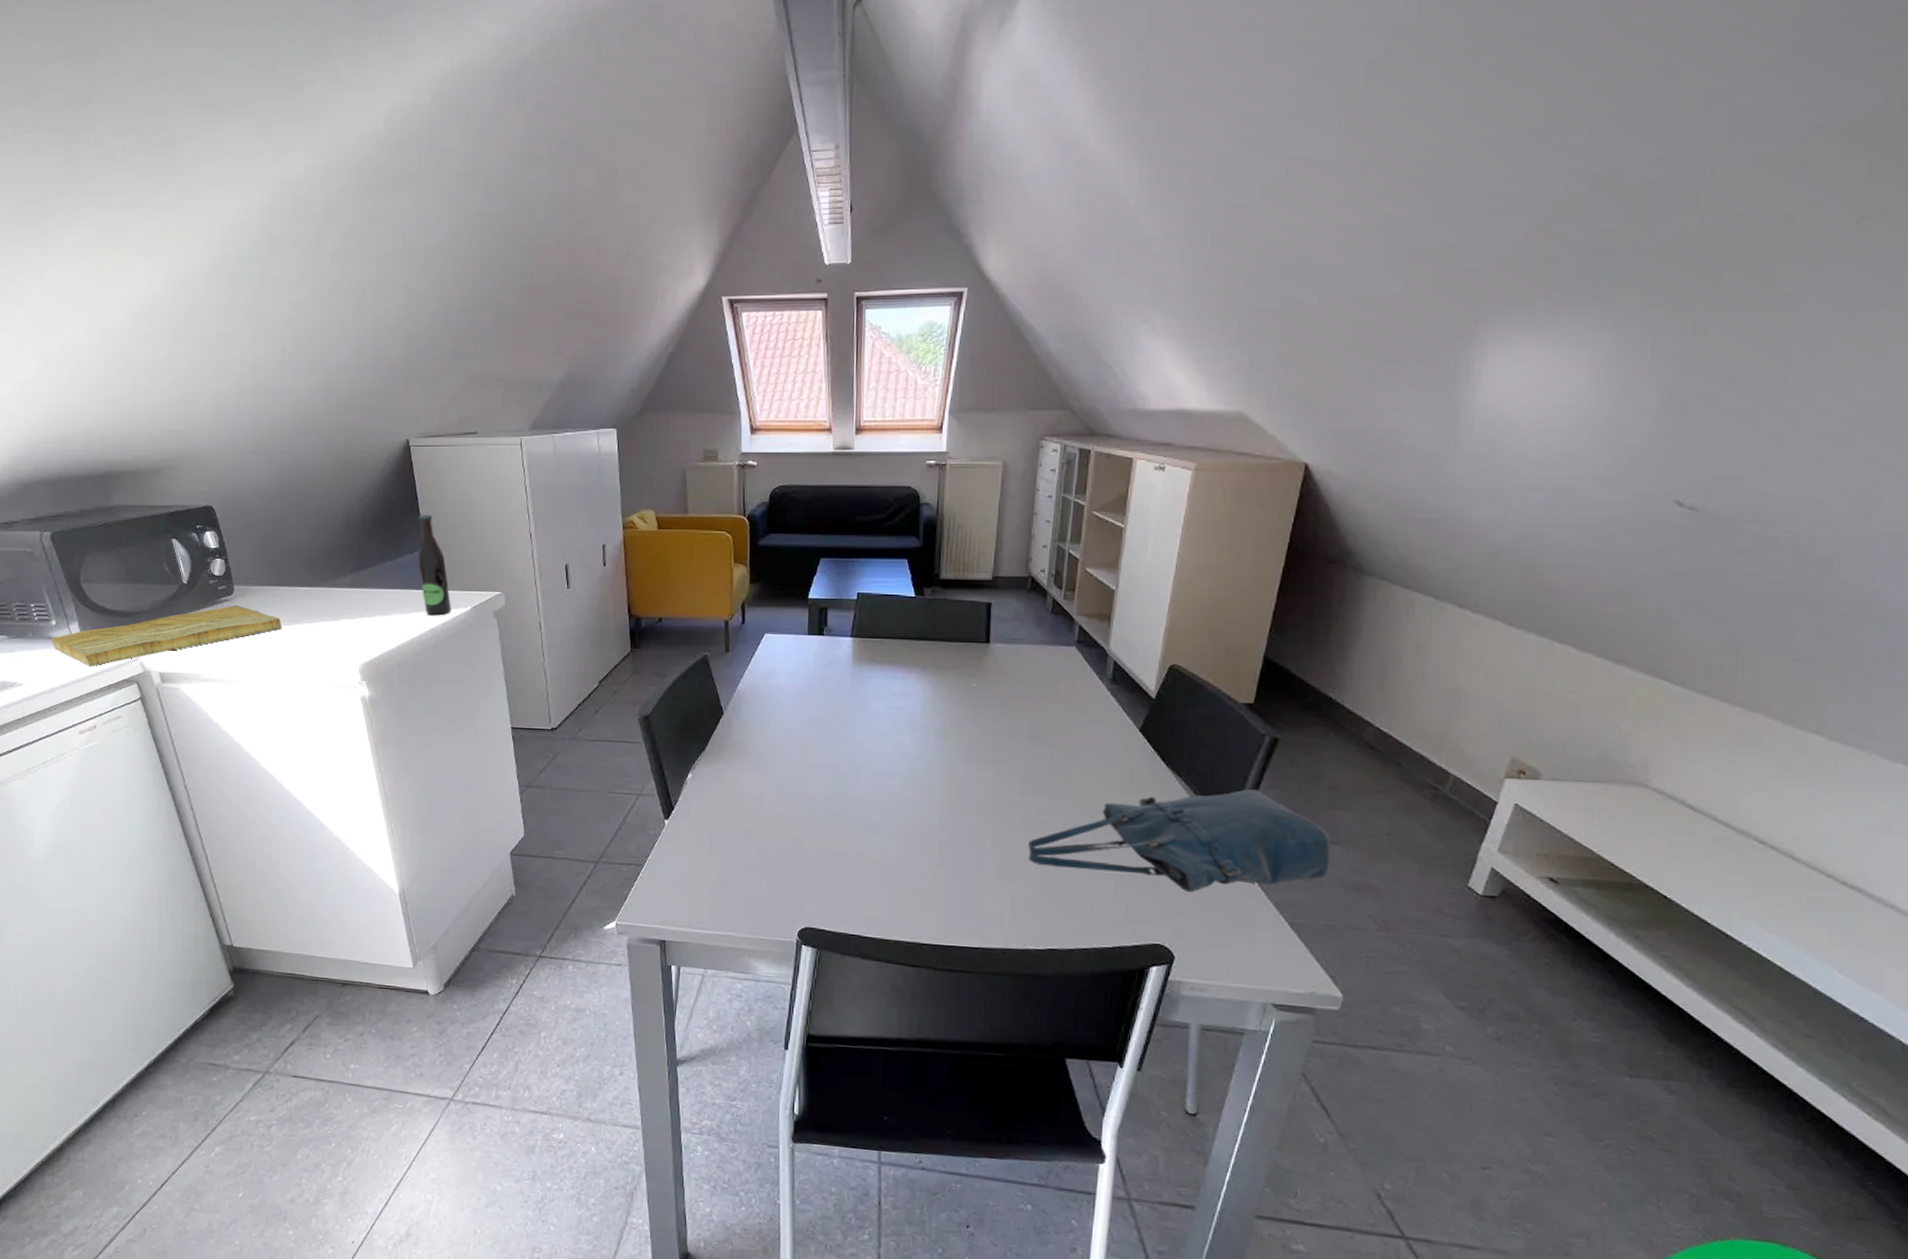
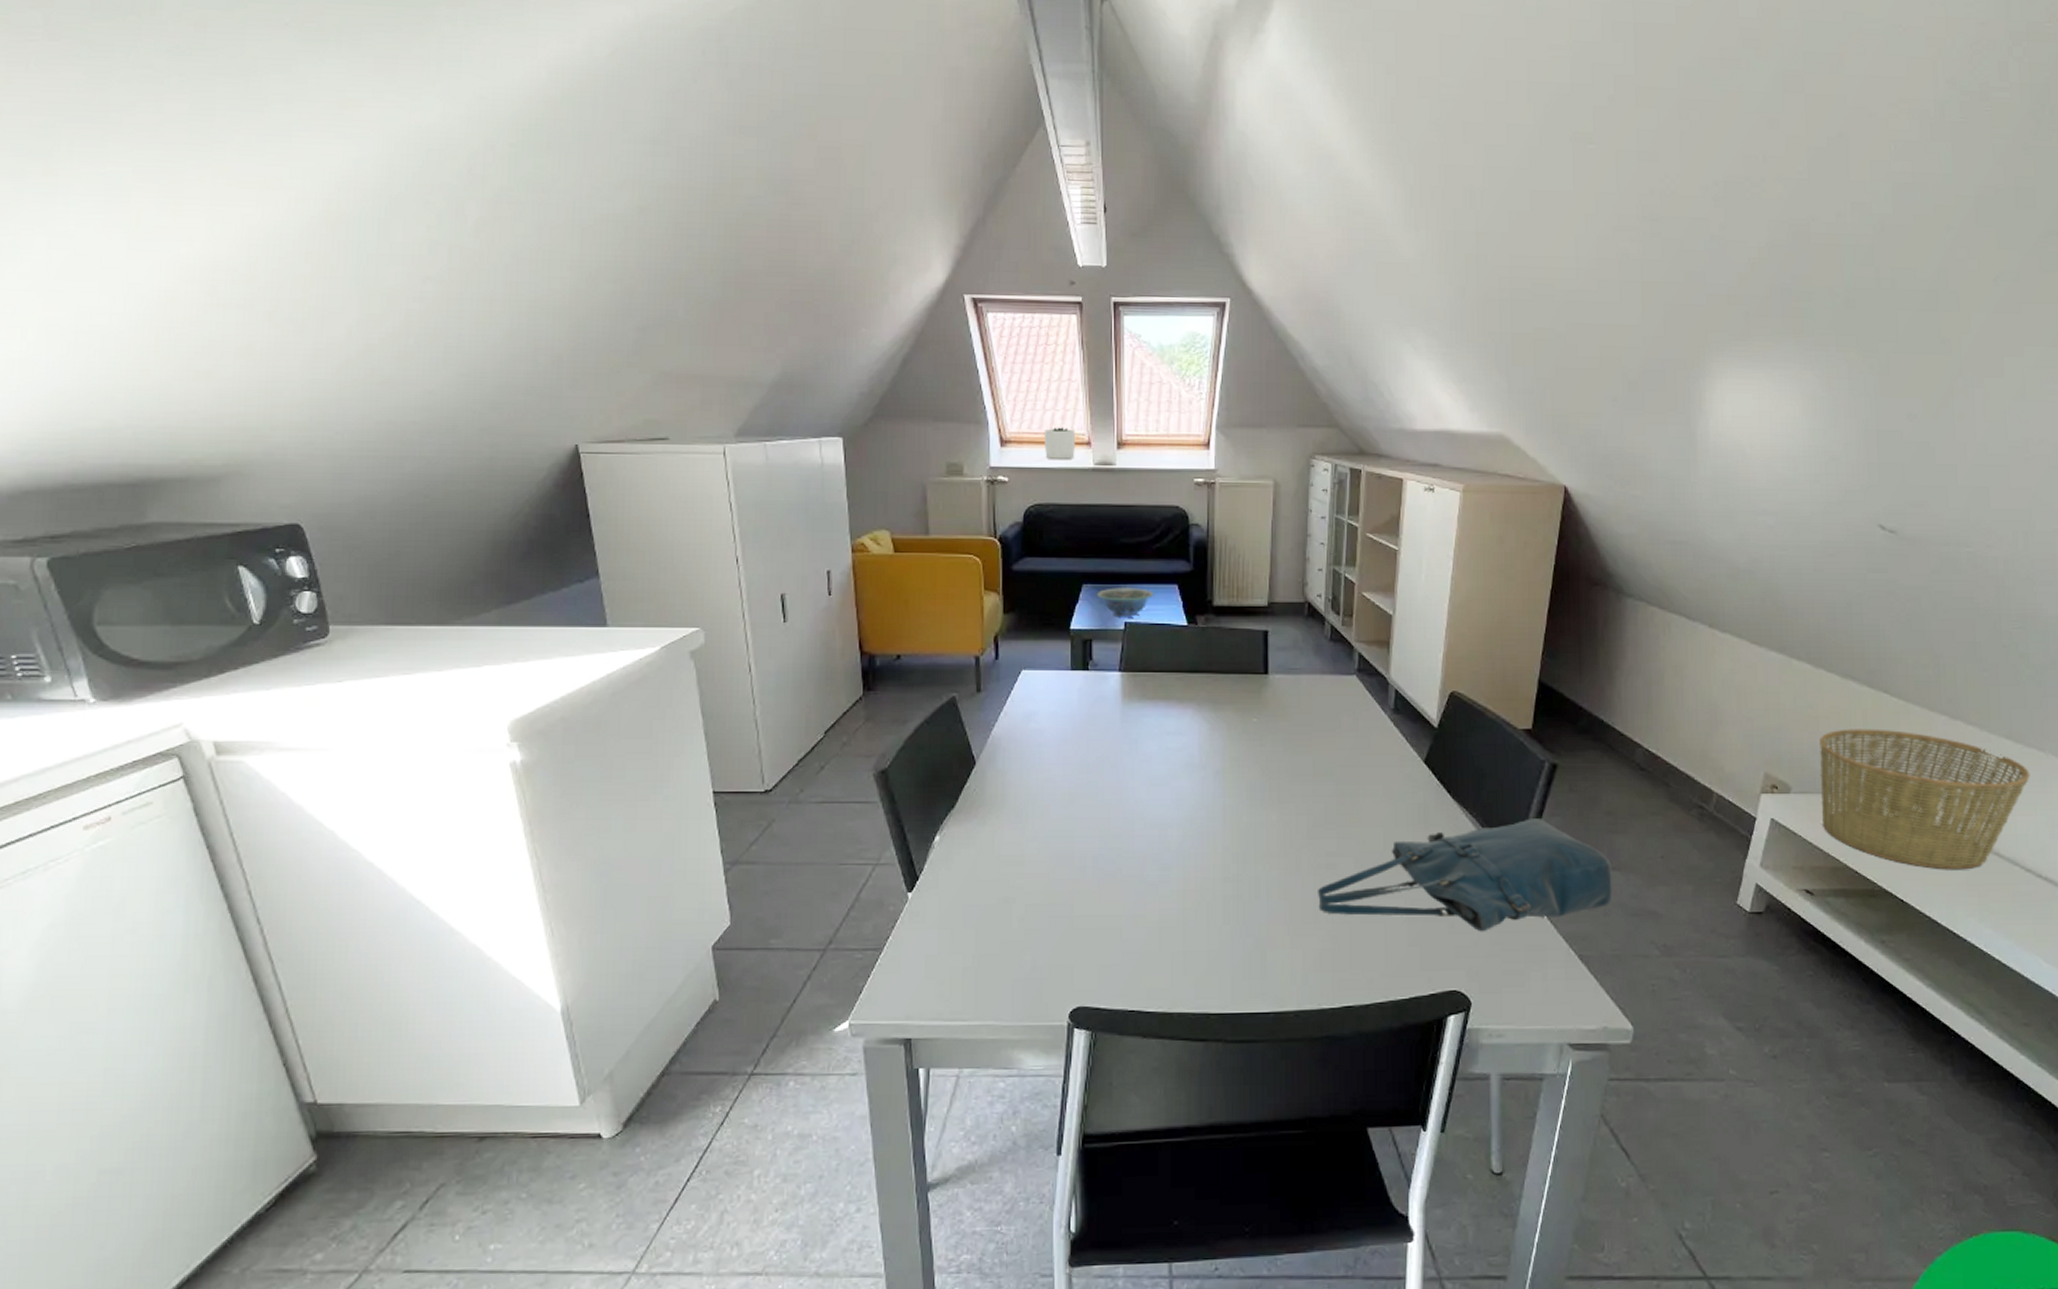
cutting board: present [51,605,282,667] -> none [42,651,398,738]
bottle: present [417,515,452,616] -> none [588,536,634,658]
planter: none [789,415,818,446] -> present [1044,427,1075,461]
decorative bowl: none [833,561,885,589] -> present [1096,588,1154,617]
basket: none [1575,716,1844,870] -> present [1819,729,2030,870]

